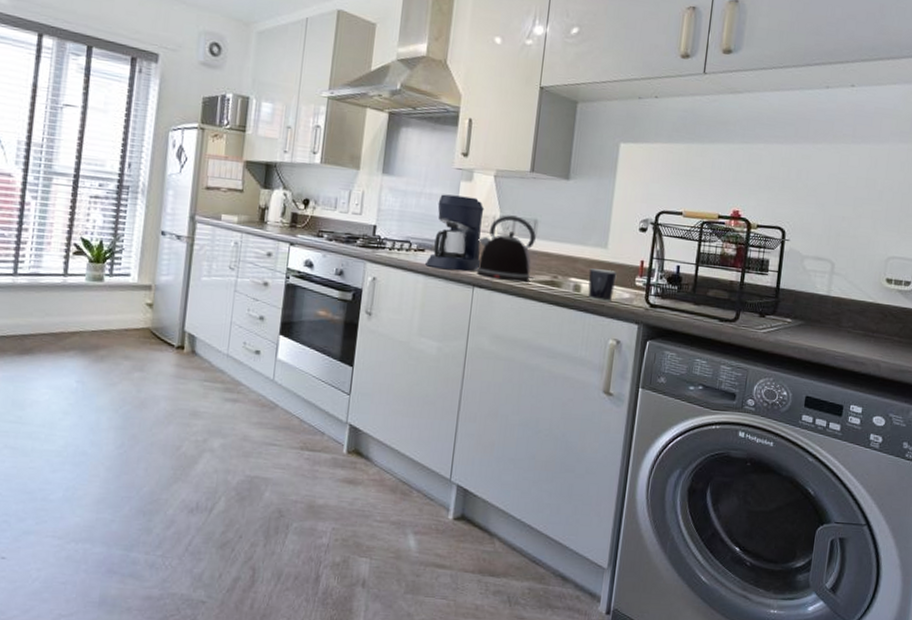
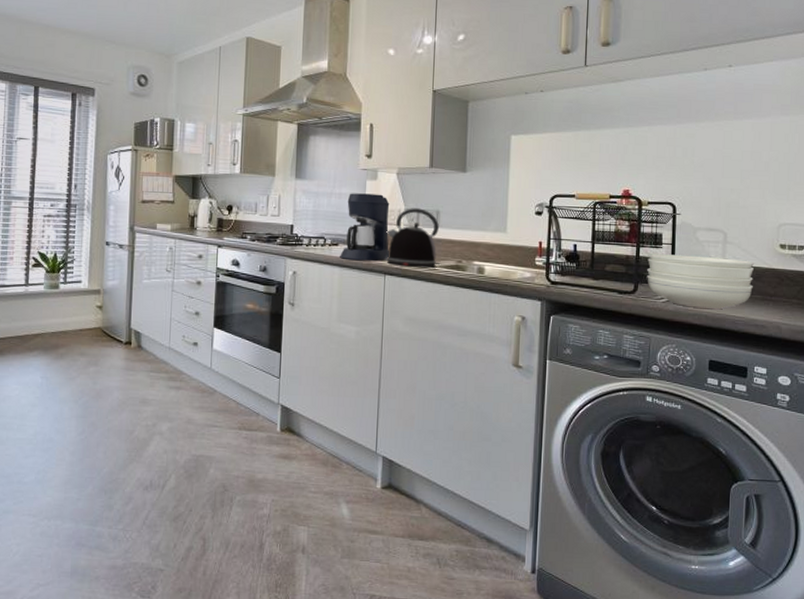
mug: present [588,268,617,304] -> none [491,252,517,283]
bowl: none [749,280,860,344] -> present [647,254,755,310]

